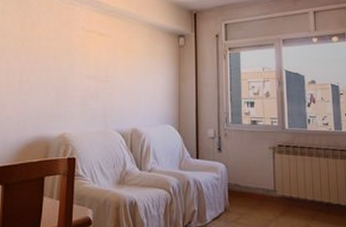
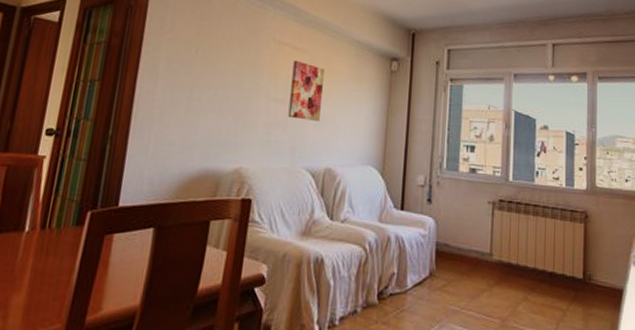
wall art: none [99,43,125,91] -> present [288,60,324,121]

